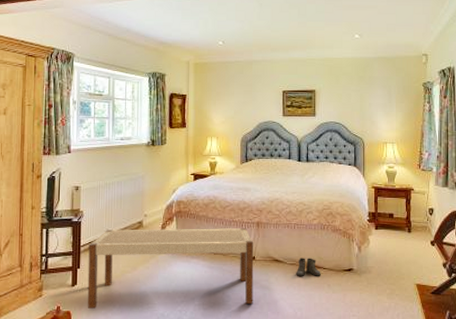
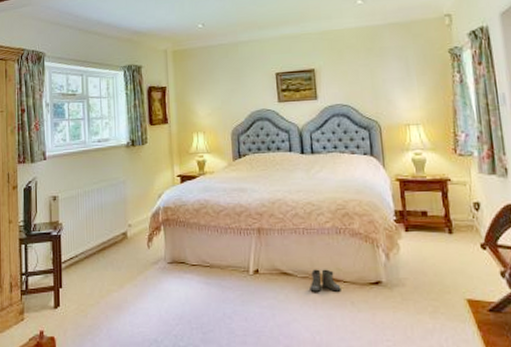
bench: present [87,228,254,309] -> none [70,236,261,334]

